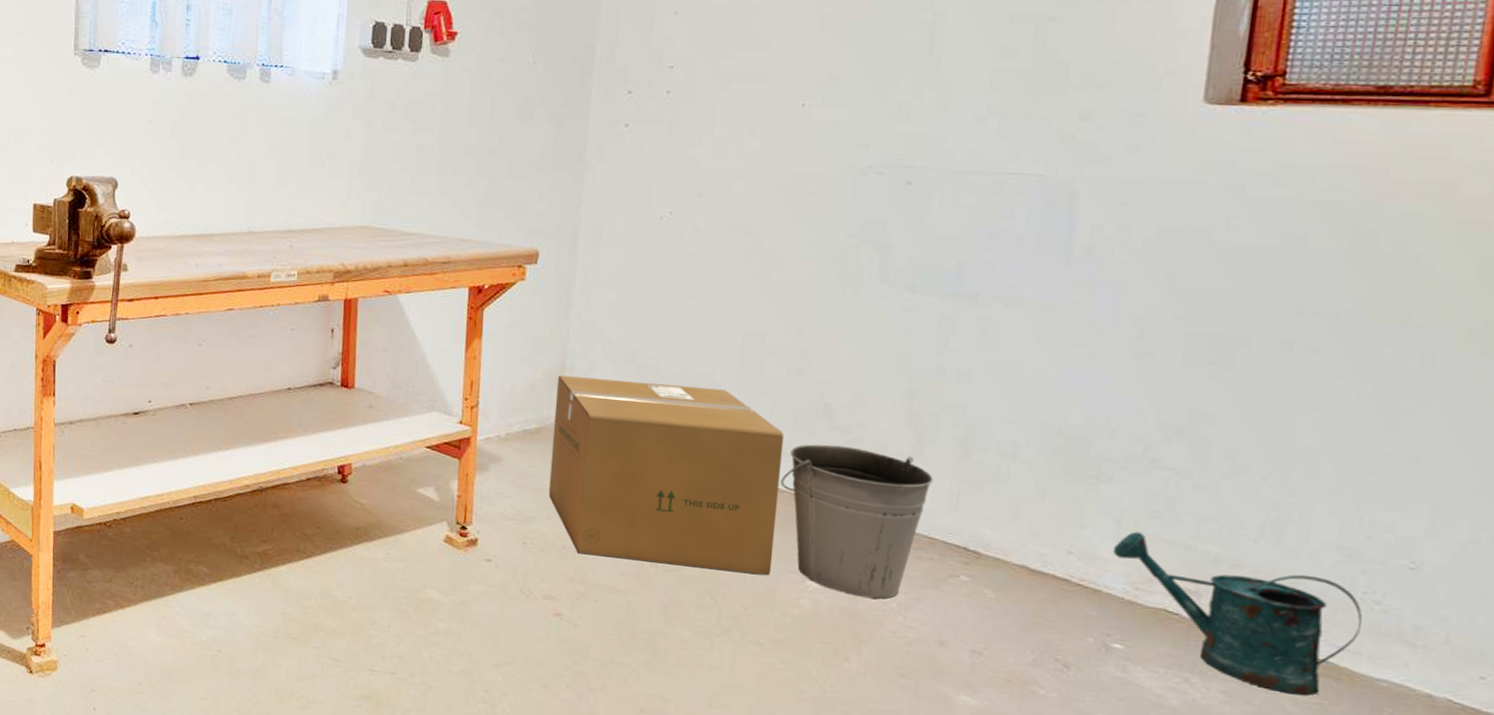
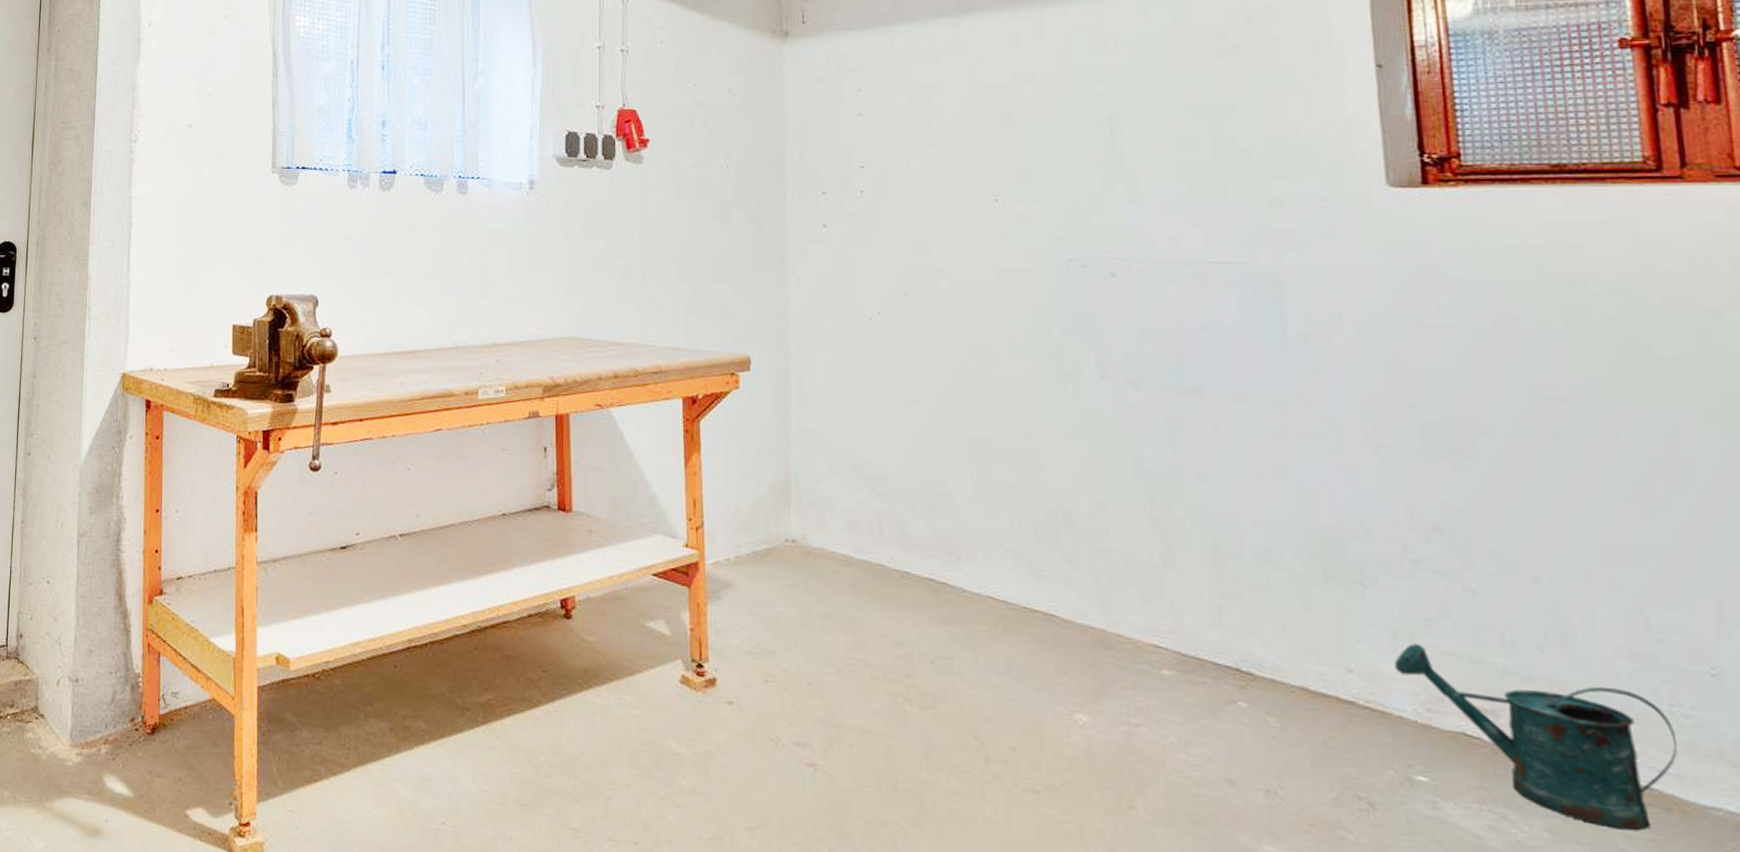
box: present [548,375,785,575] -> none [783,490,1035,709]
bucket: present [780,444,934,599] -> none [1030,556,1191,732]

